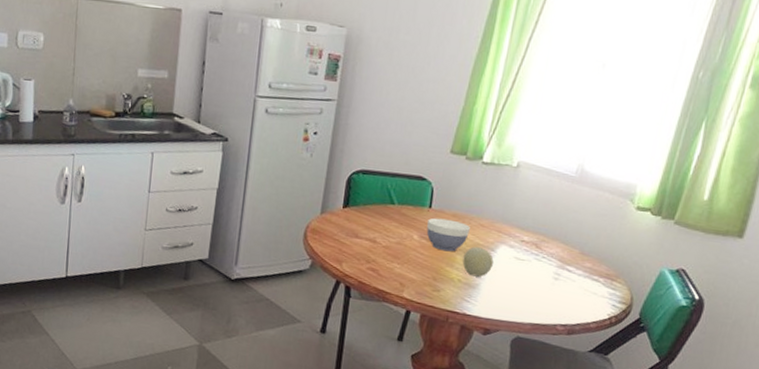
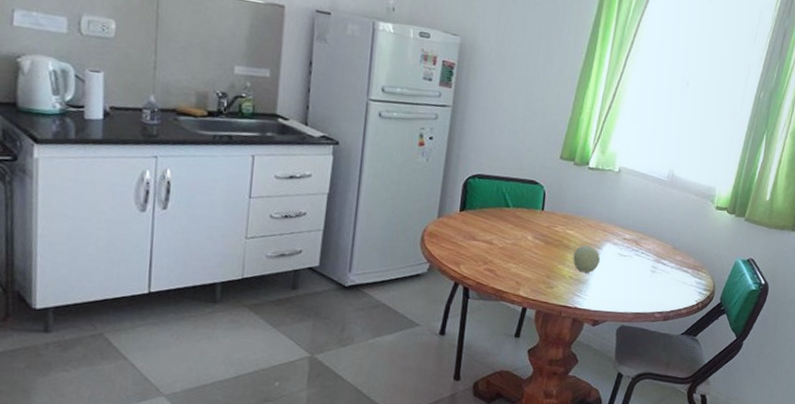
bowl: present [426,217,470,252] -> none [540,219,579,251]

